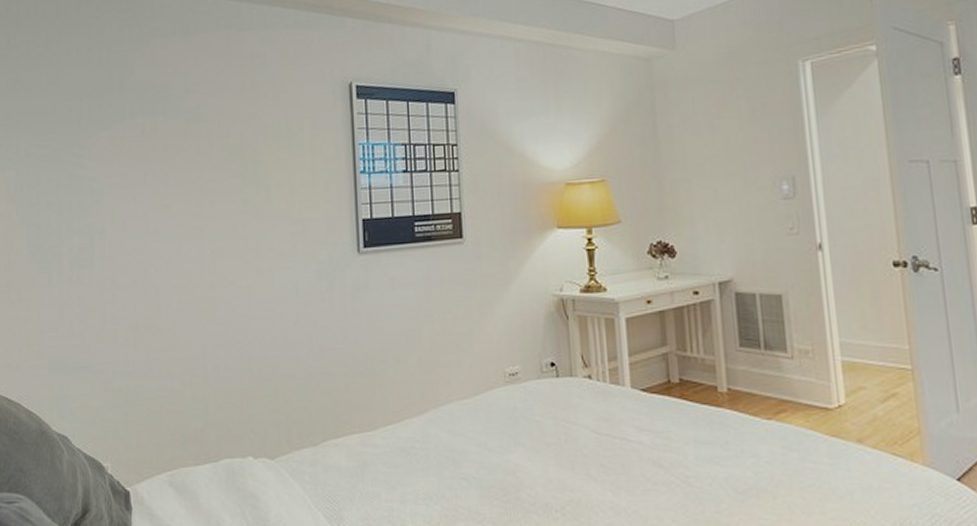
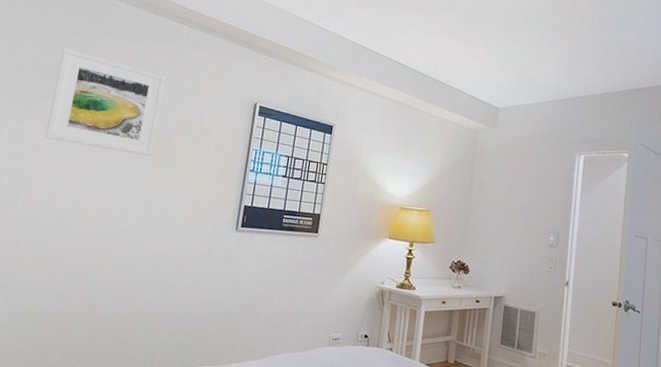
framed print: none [107,62,238,181] -> present [45,48,166,157]

